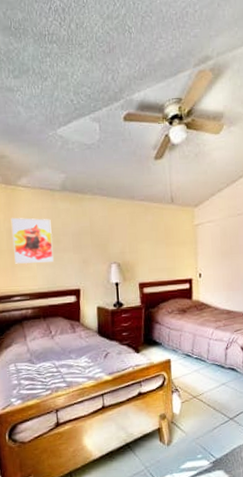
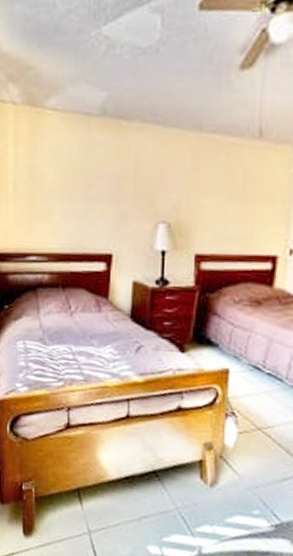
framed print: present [11,217,54,264] -> none [33,151,83,214]

